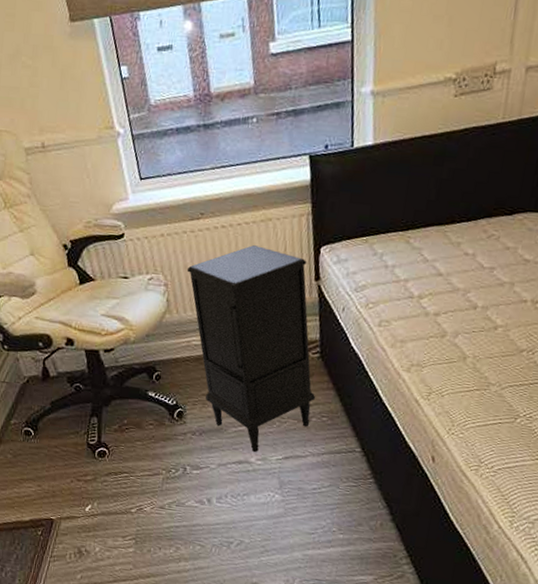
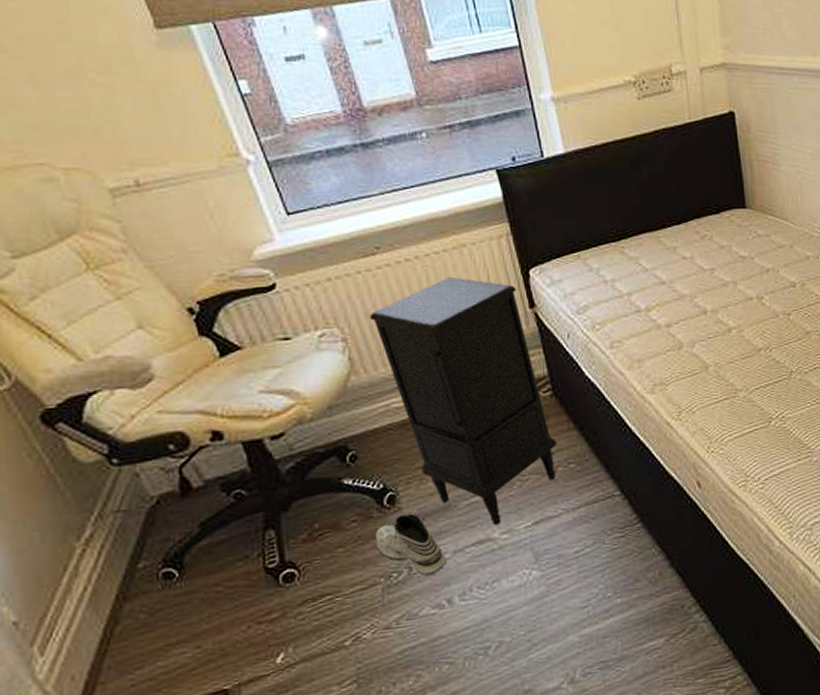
sneaker: none [163,427,213,477] -> present [375,513,447,575]

